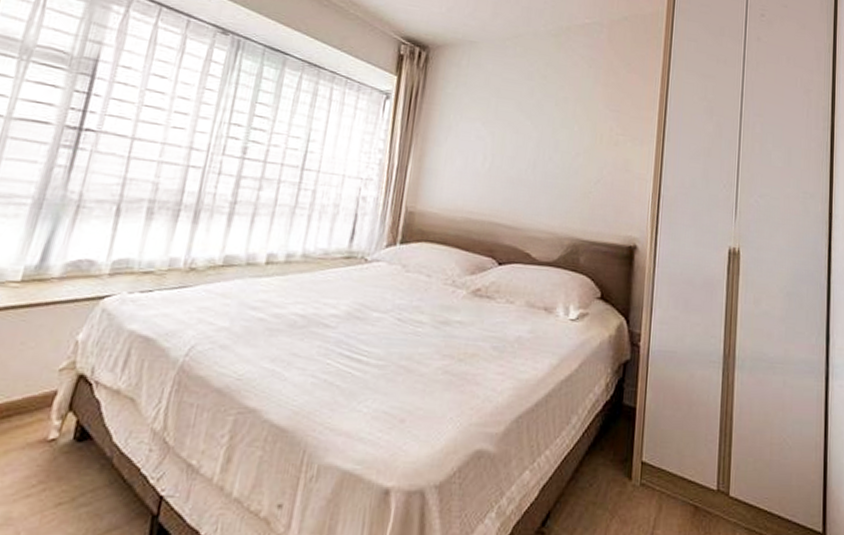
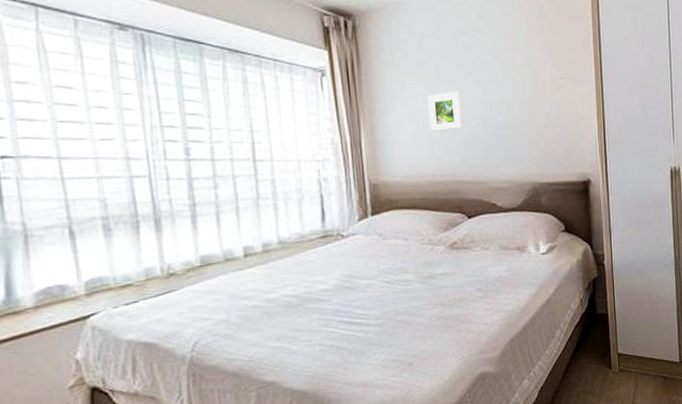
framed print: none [478,131,515,170] -> present [427,90,463,132]

